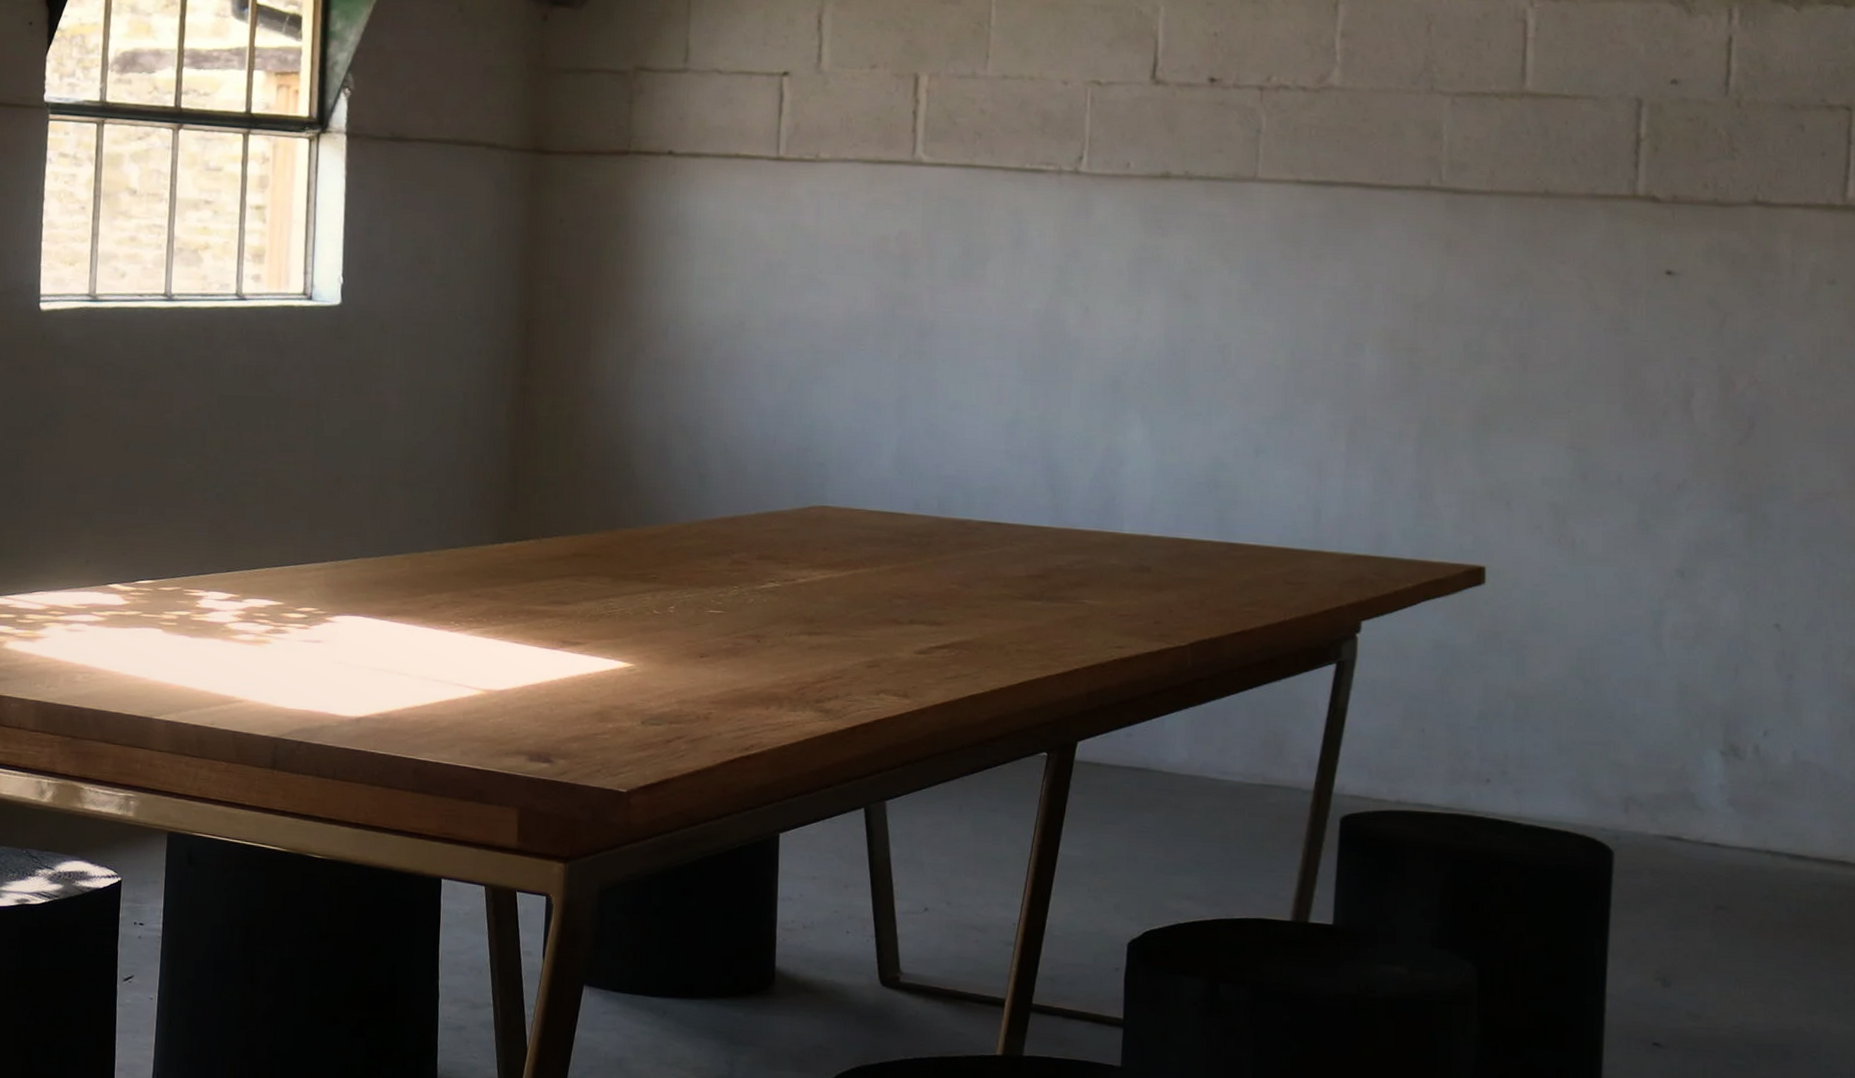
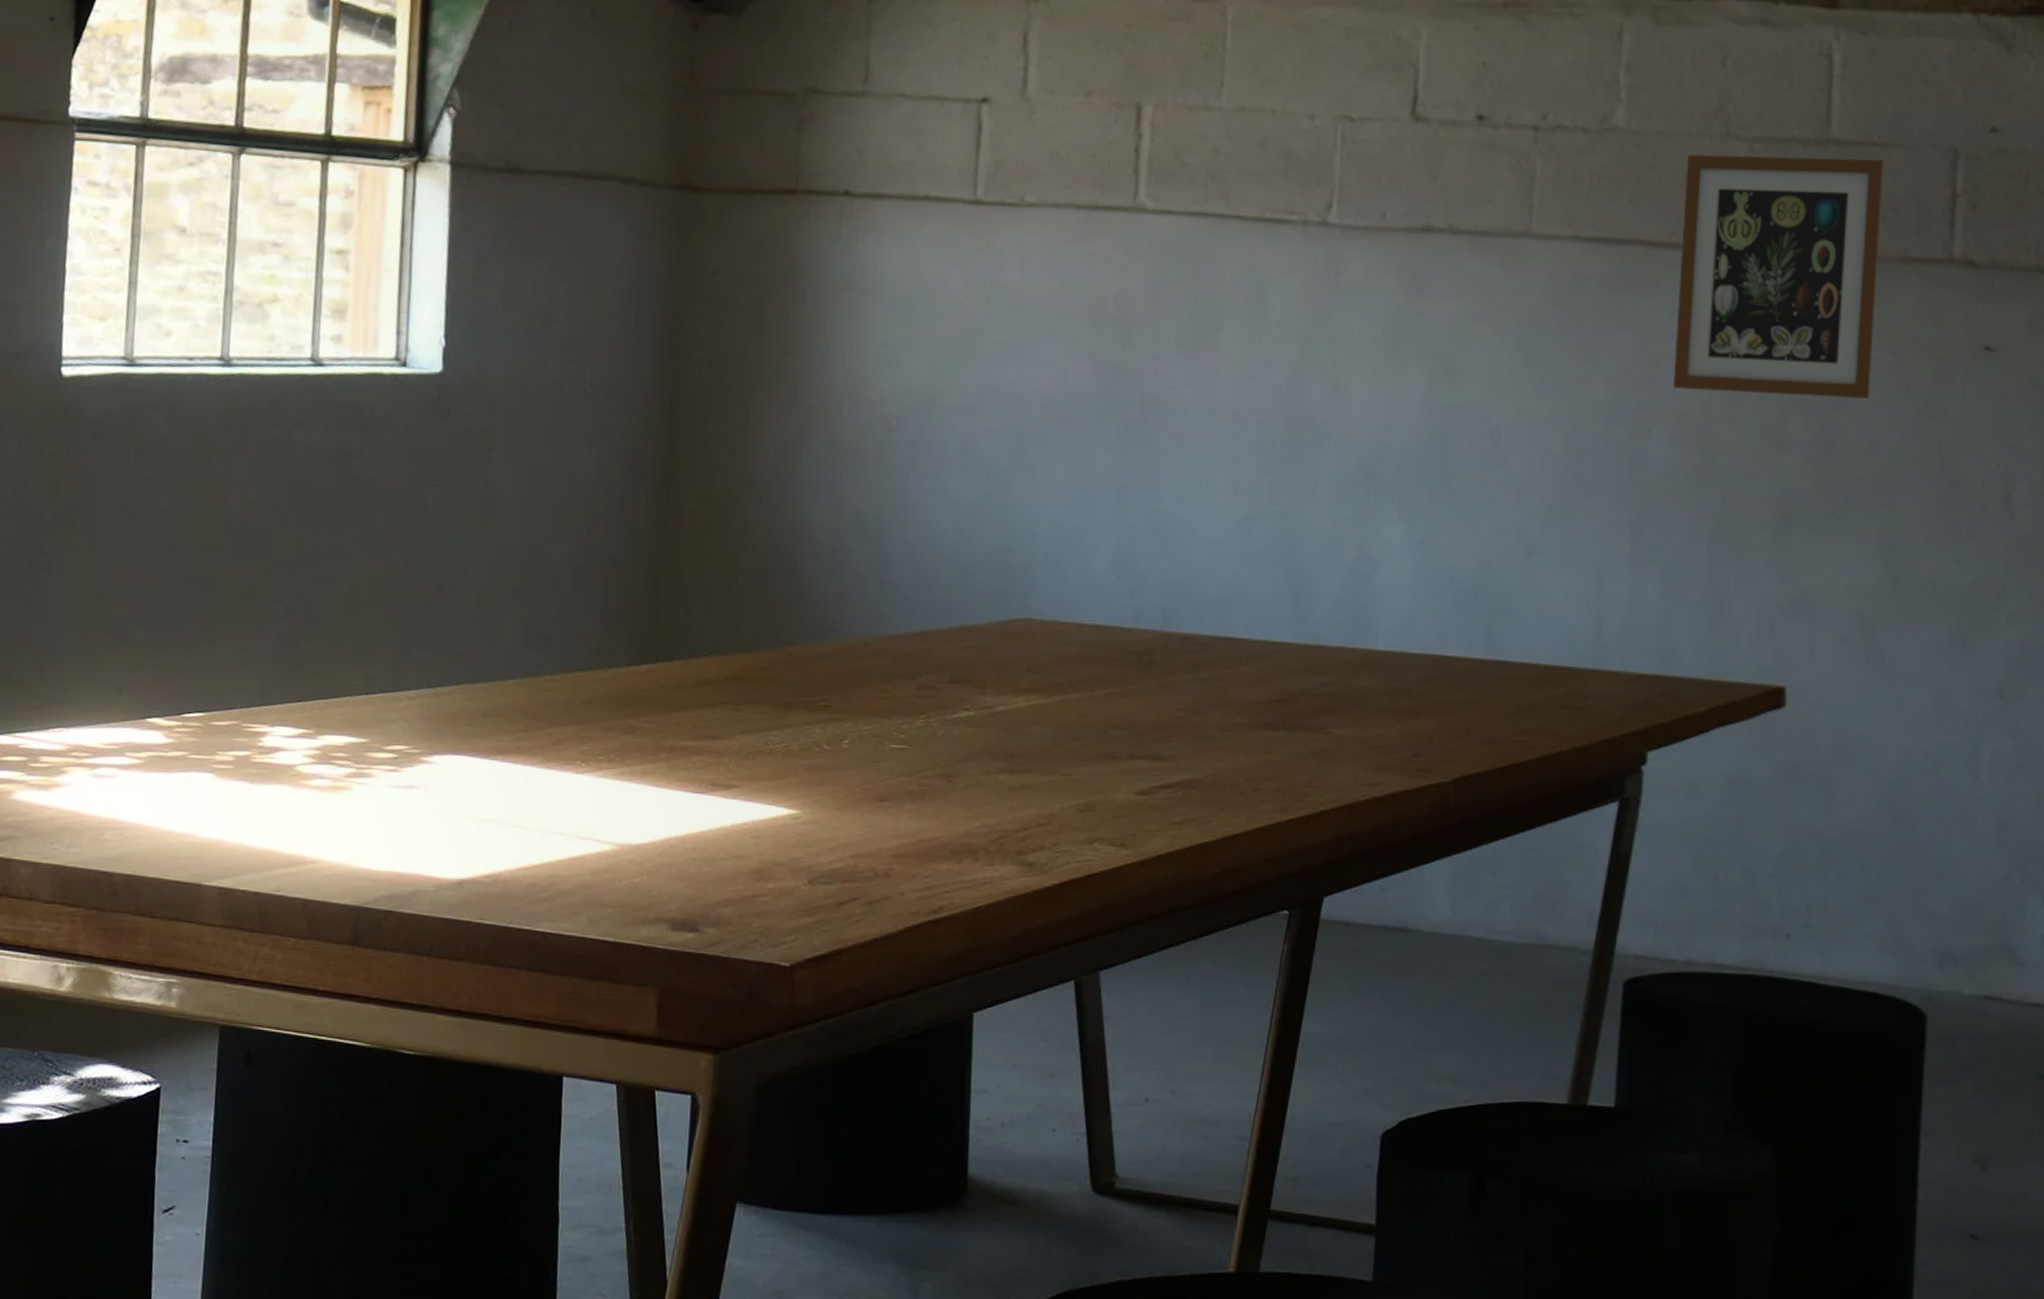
wall art: none [1383,108,1573,317] -> present [1673,154,1884,399]

